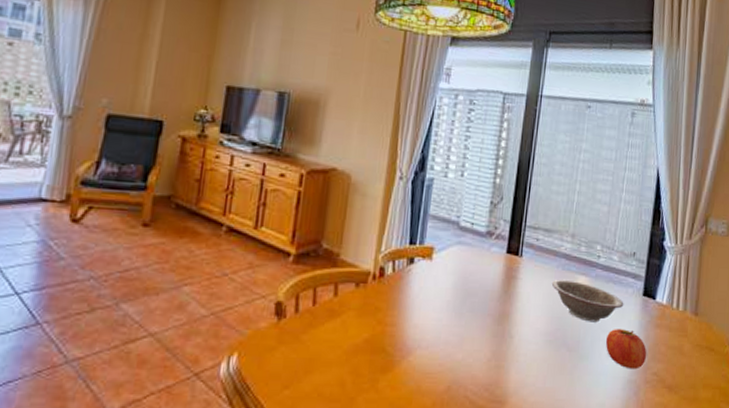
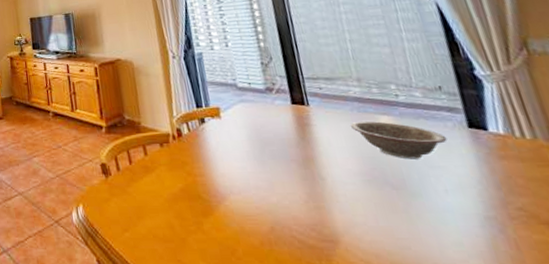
fruit: present [605,329,647,370] -> none [437,164,501,205]

